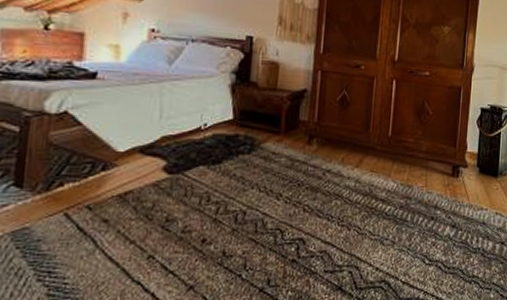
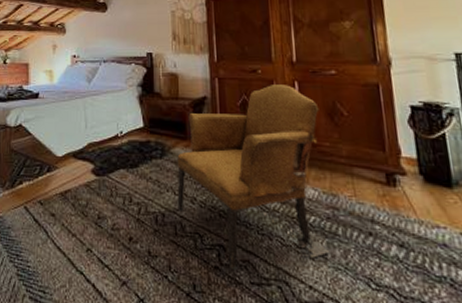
armchair: none [261,81,410,261] -> present [177,85,330,269]

